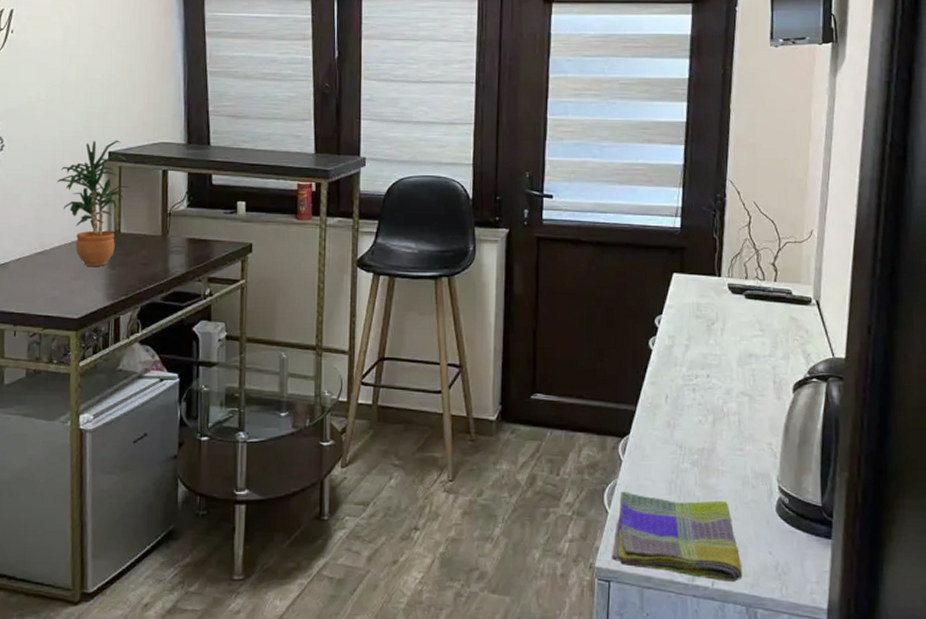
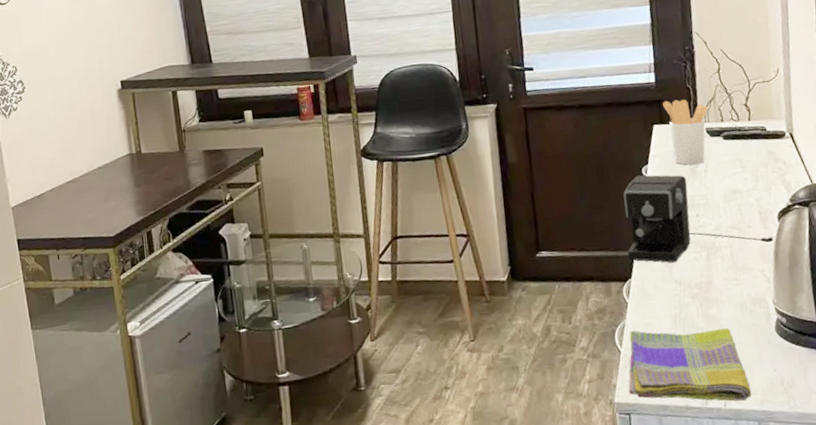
potted plant: present [57,140,130,266] -> none [77,69,144,188]
coffee maker: none [629,325,786,423] -> present [623,175,774,263]
utensil holder: none [686,249,733,321] -> present [663,99,709,165]

